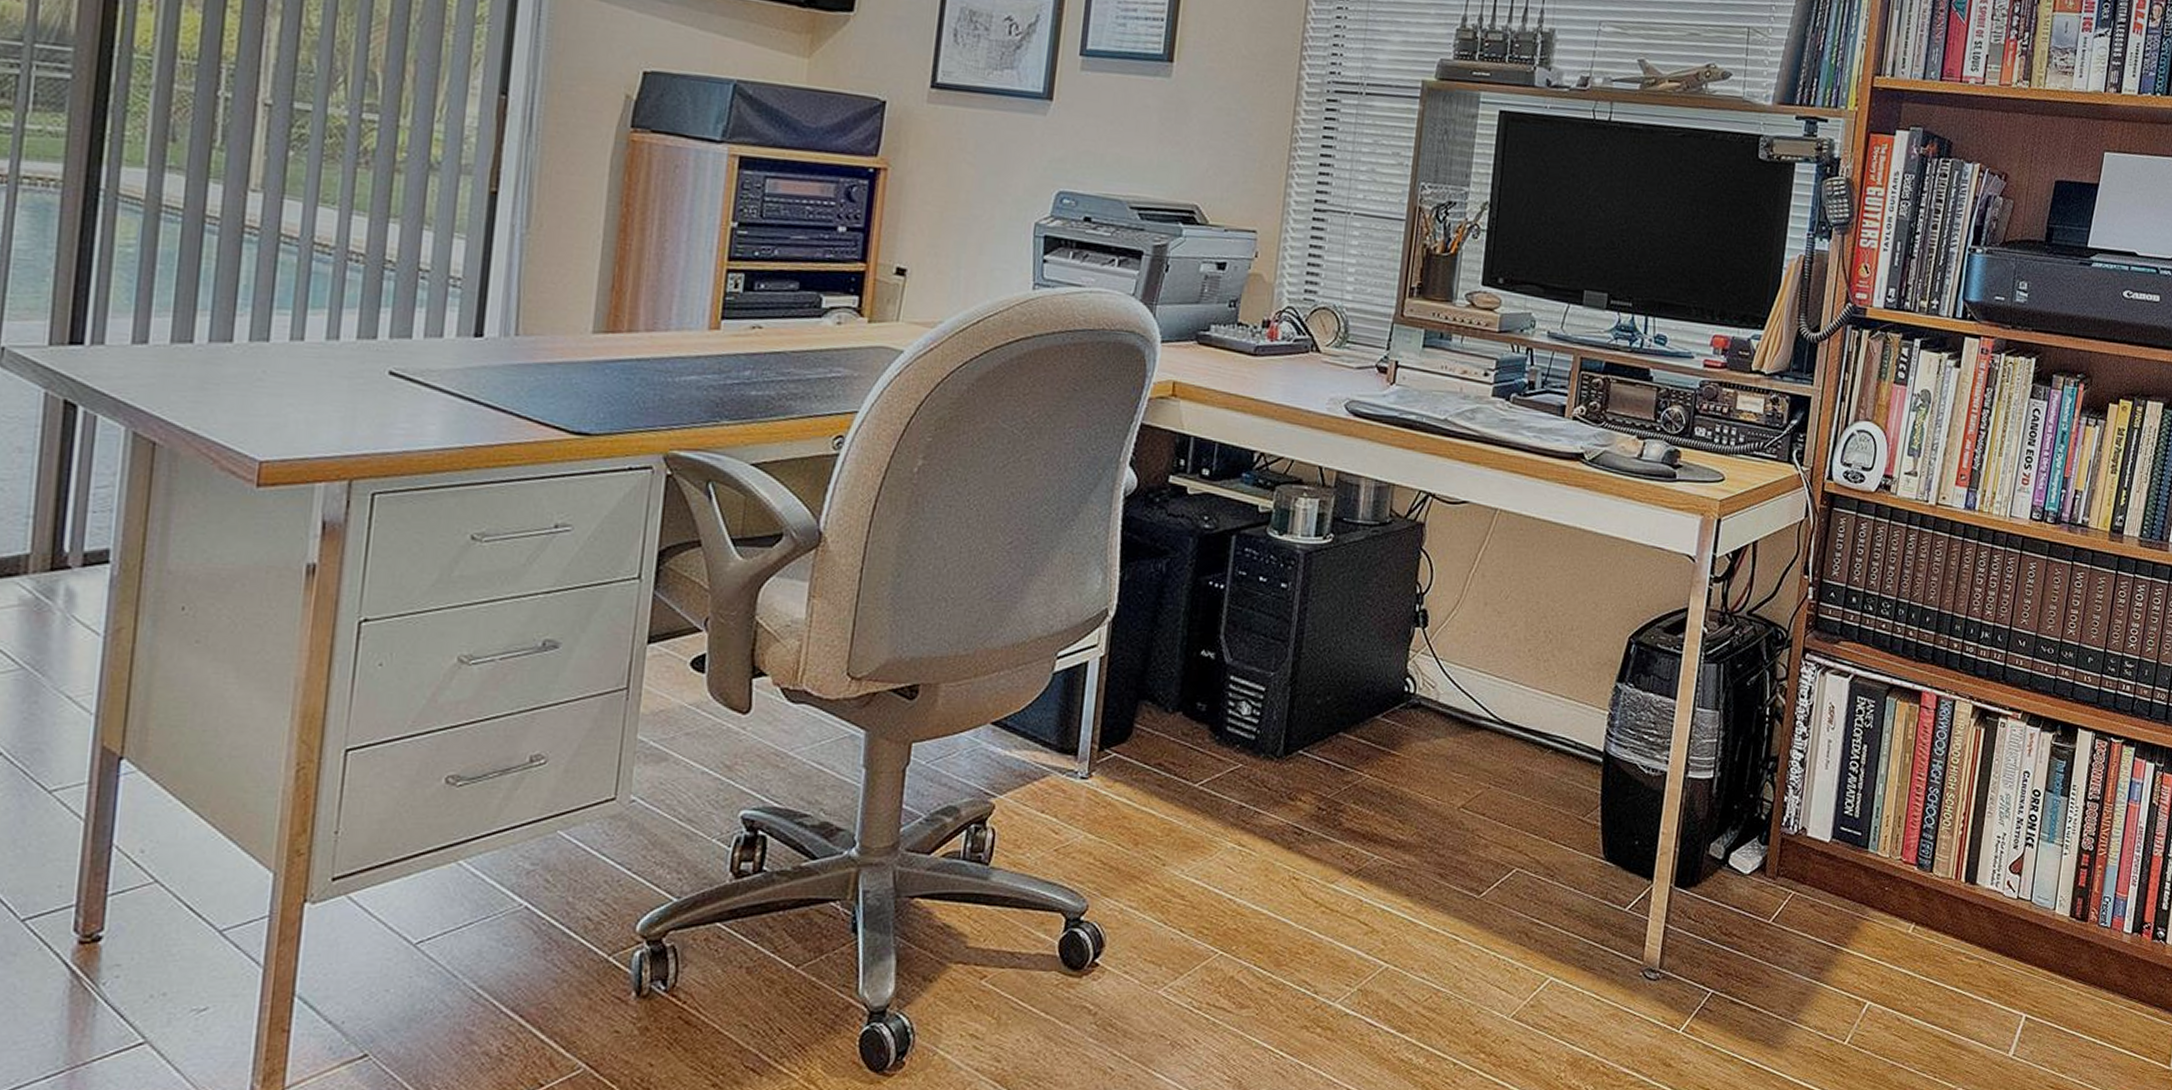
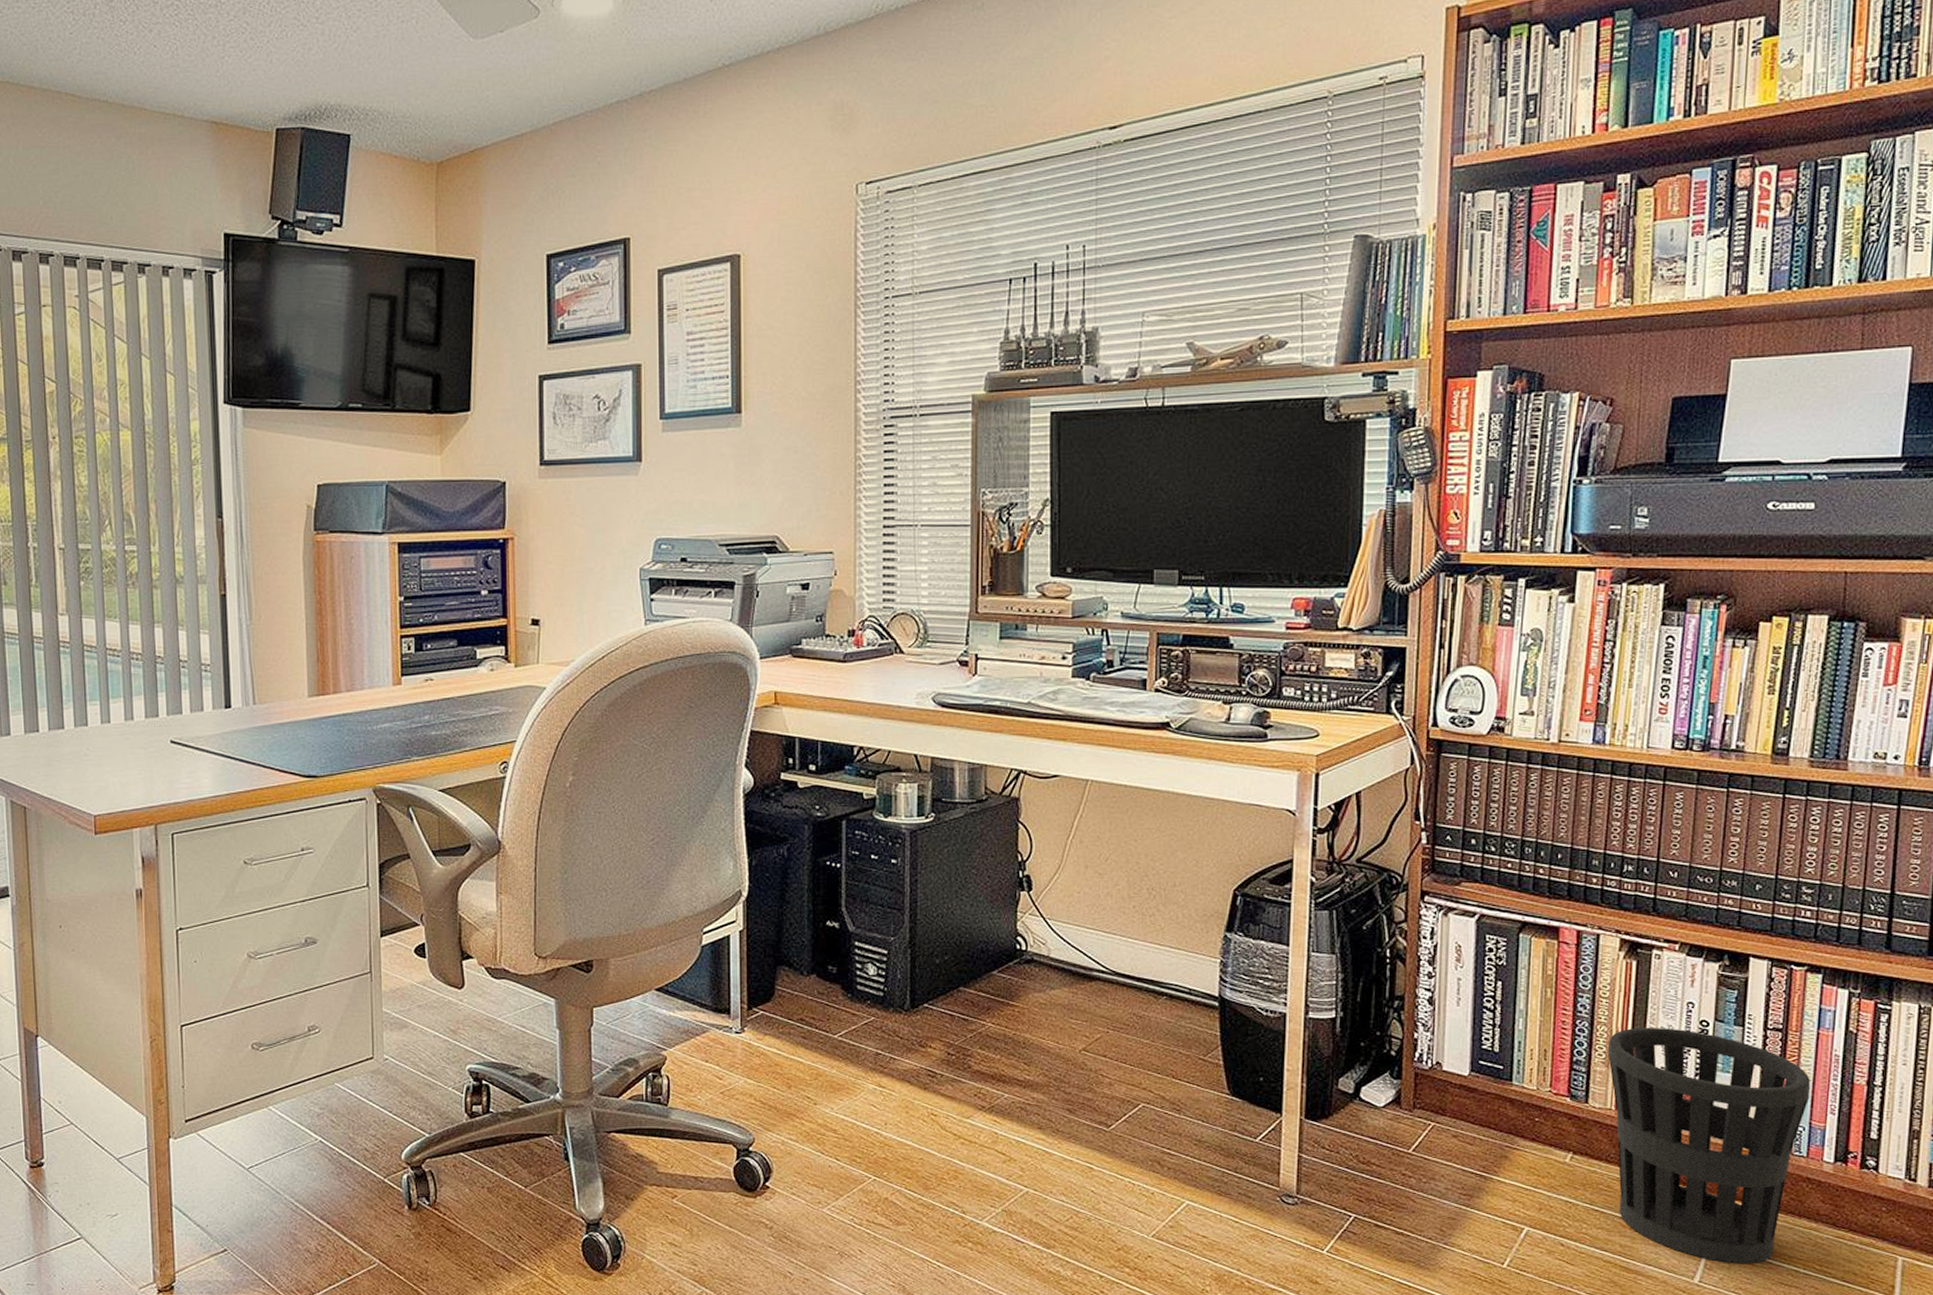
wastebasket: none [1950,795,2119,1037] -> present [1608,1027,1811,1264]

